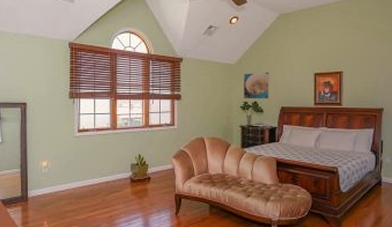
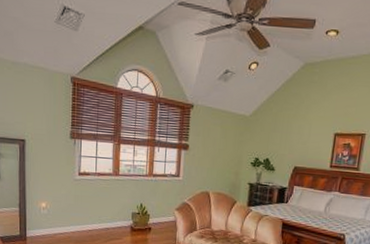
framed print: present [244,71,269,99] -> none [255,127,286,157]

